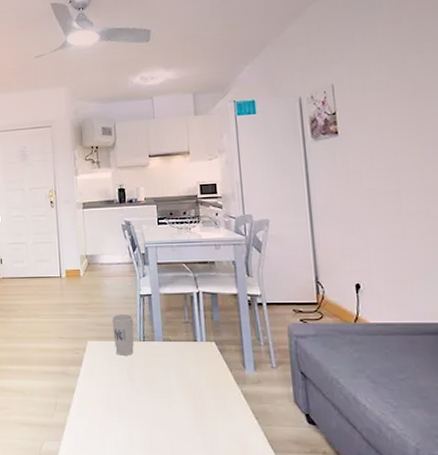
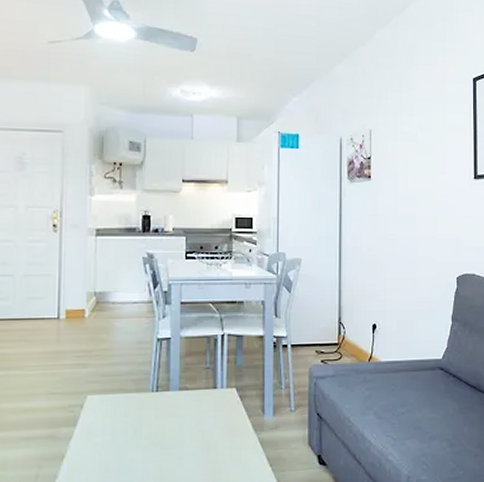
cup: present [112,313,134,355] -> none [120,361,146,410]

